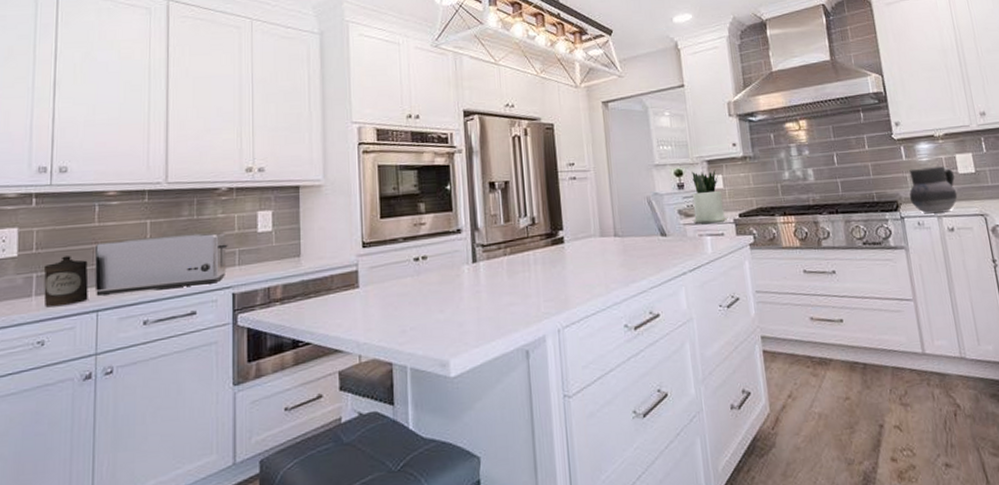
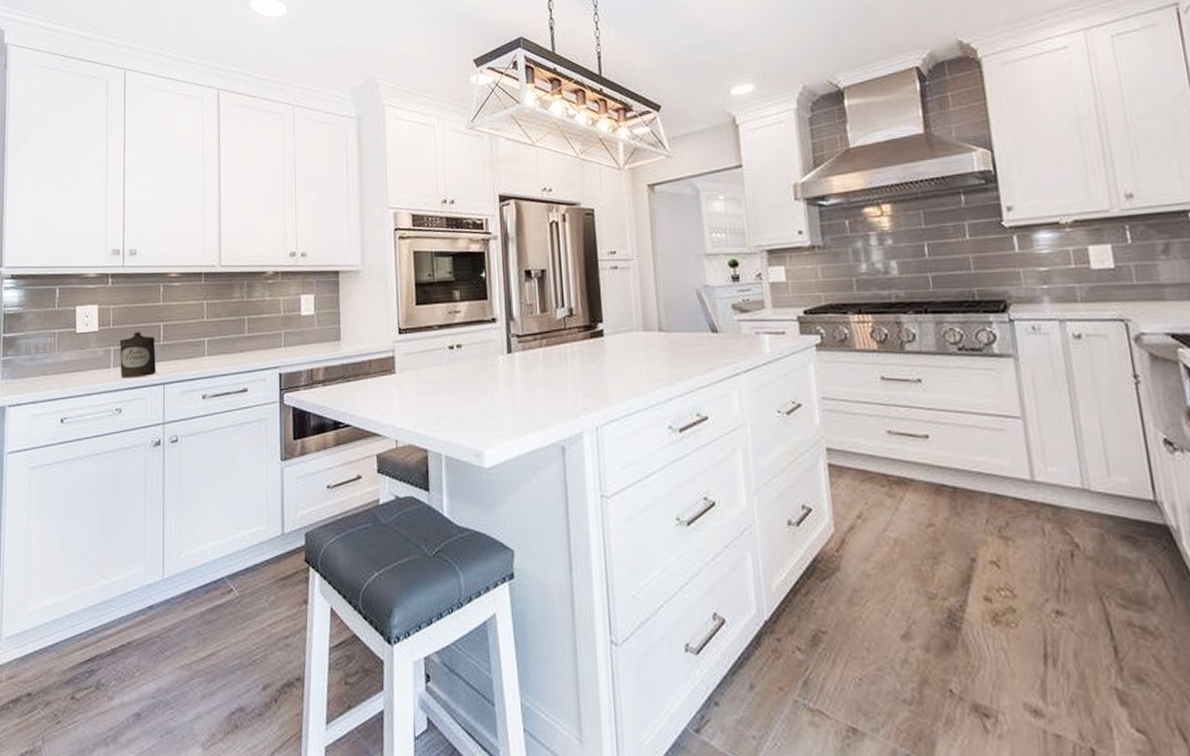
toaster: present [94,231,228,297] -> none [160,313,275,371]
planter: present [691,169,728,224] -> none [748,260,791,320]
ceramic jug: present [909,165,958,214] -> none [1021,258,1089,317]

